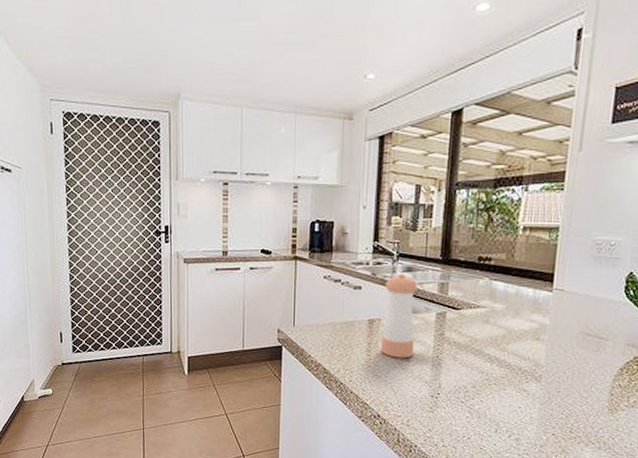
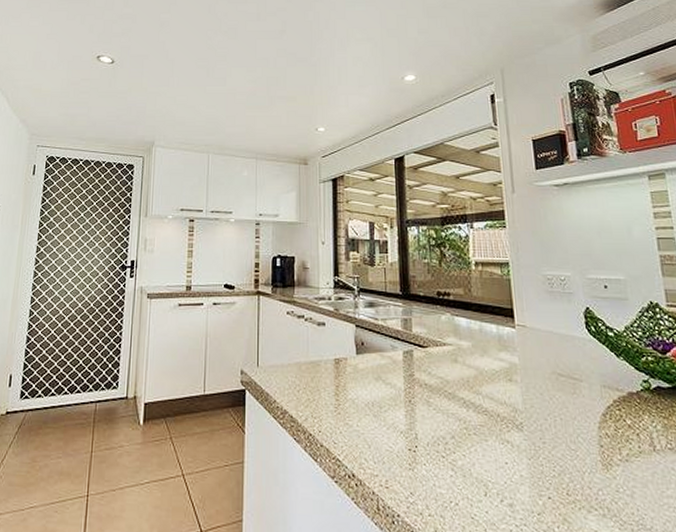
pepper shaker: present [381,274,417,359] -> none [348,309,385,404]

